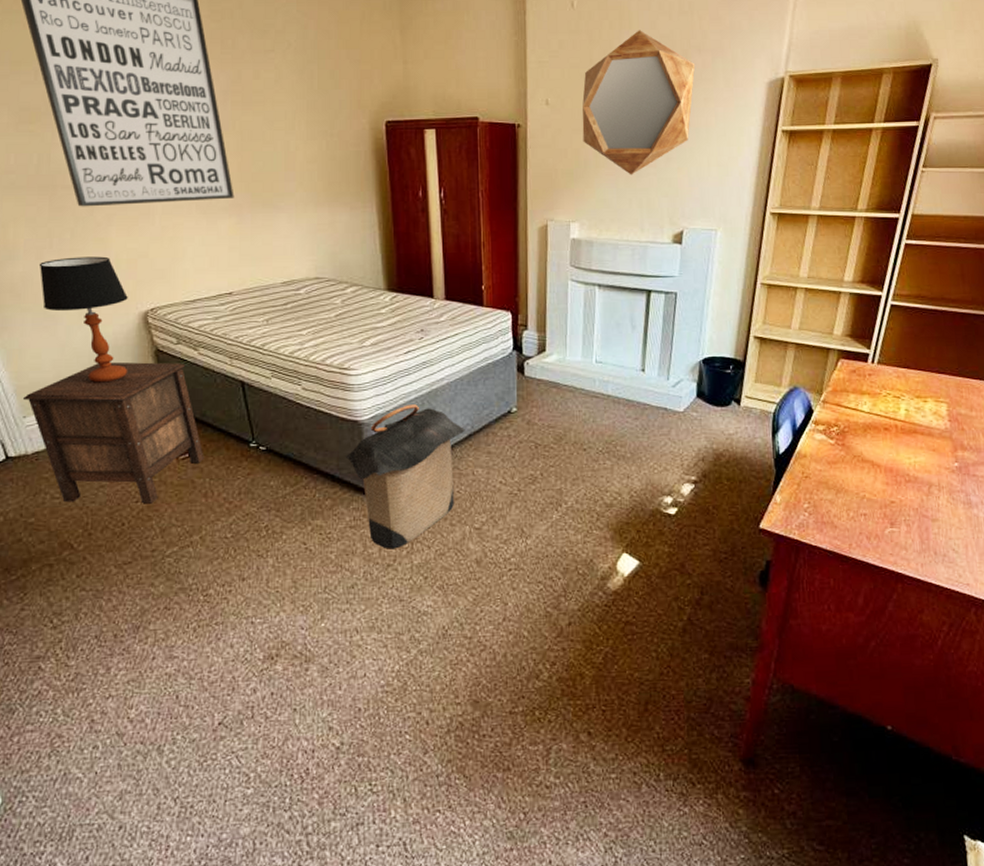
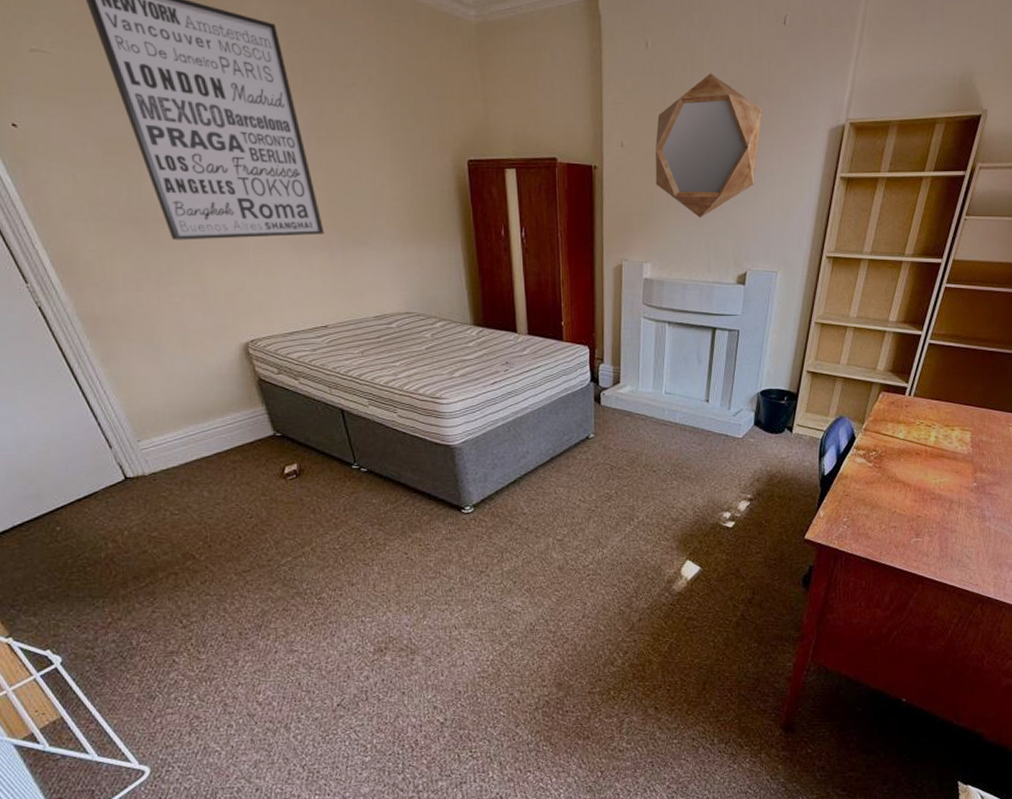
nightstand: present [23,362,204,504] -> none [136,390,311,520]
table lamp: present [39,256,128,383] -> none [138,289,234,410]
laundry hamper: present [345,404,465,549] -> none [439,431,548,558]

